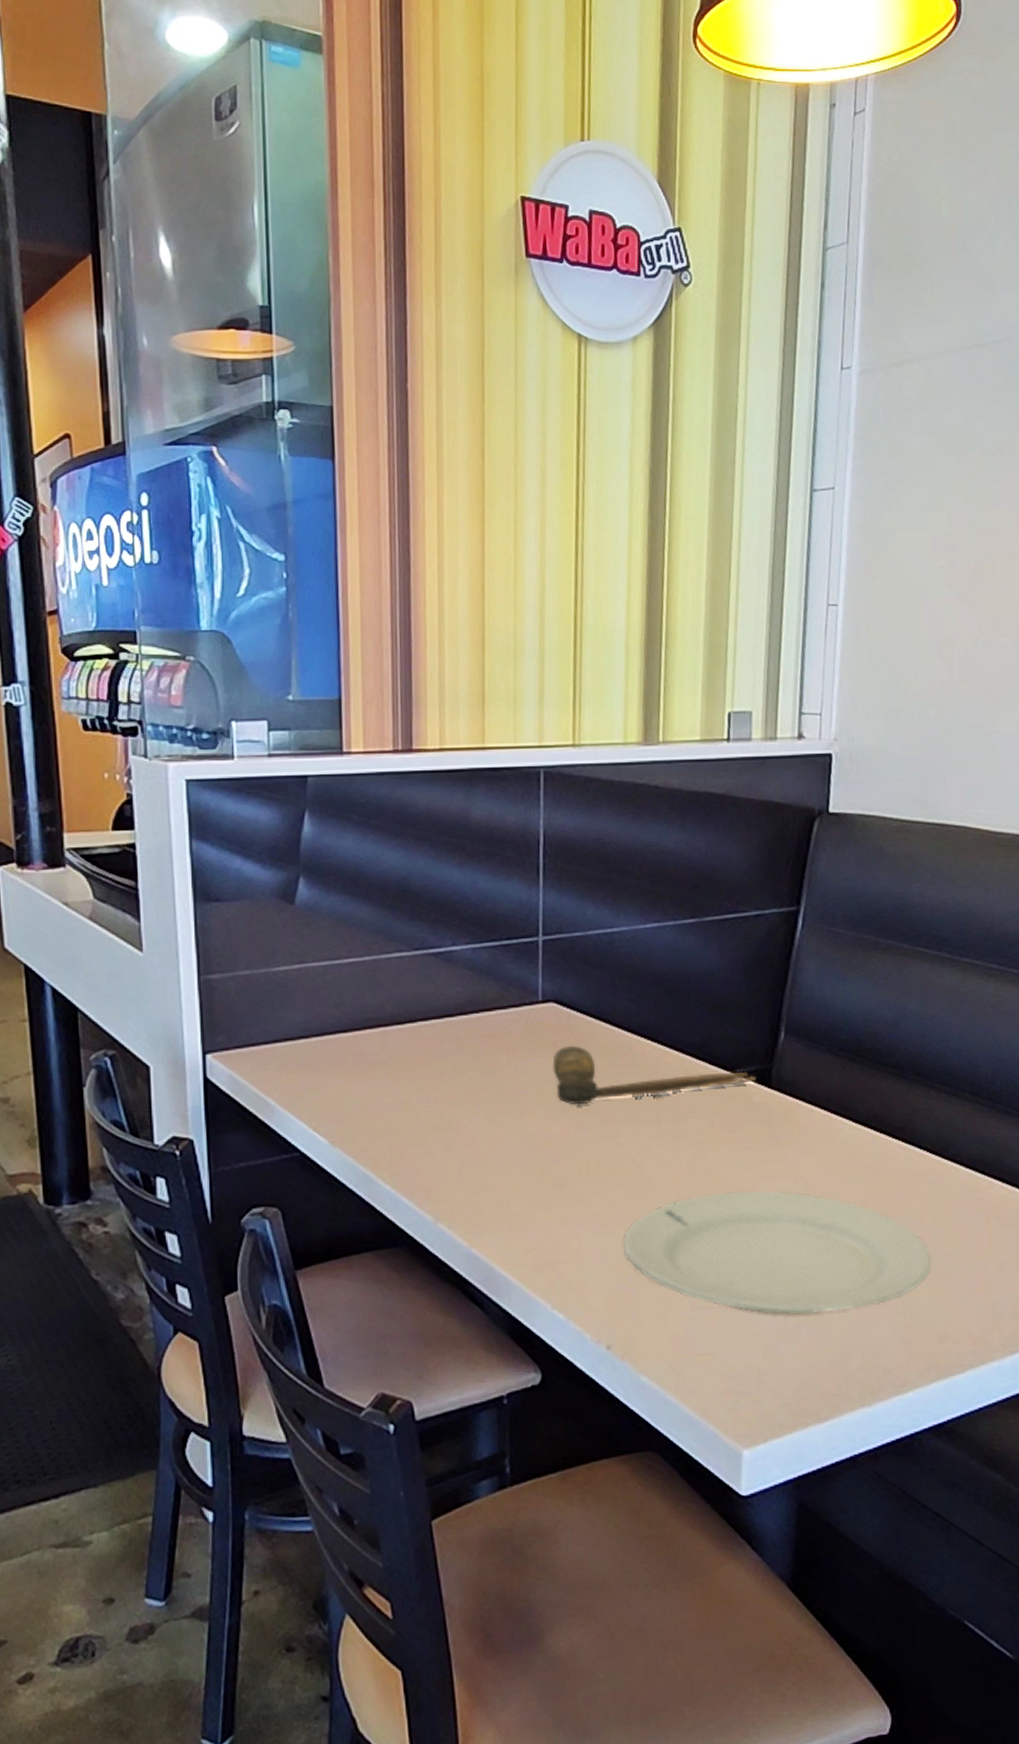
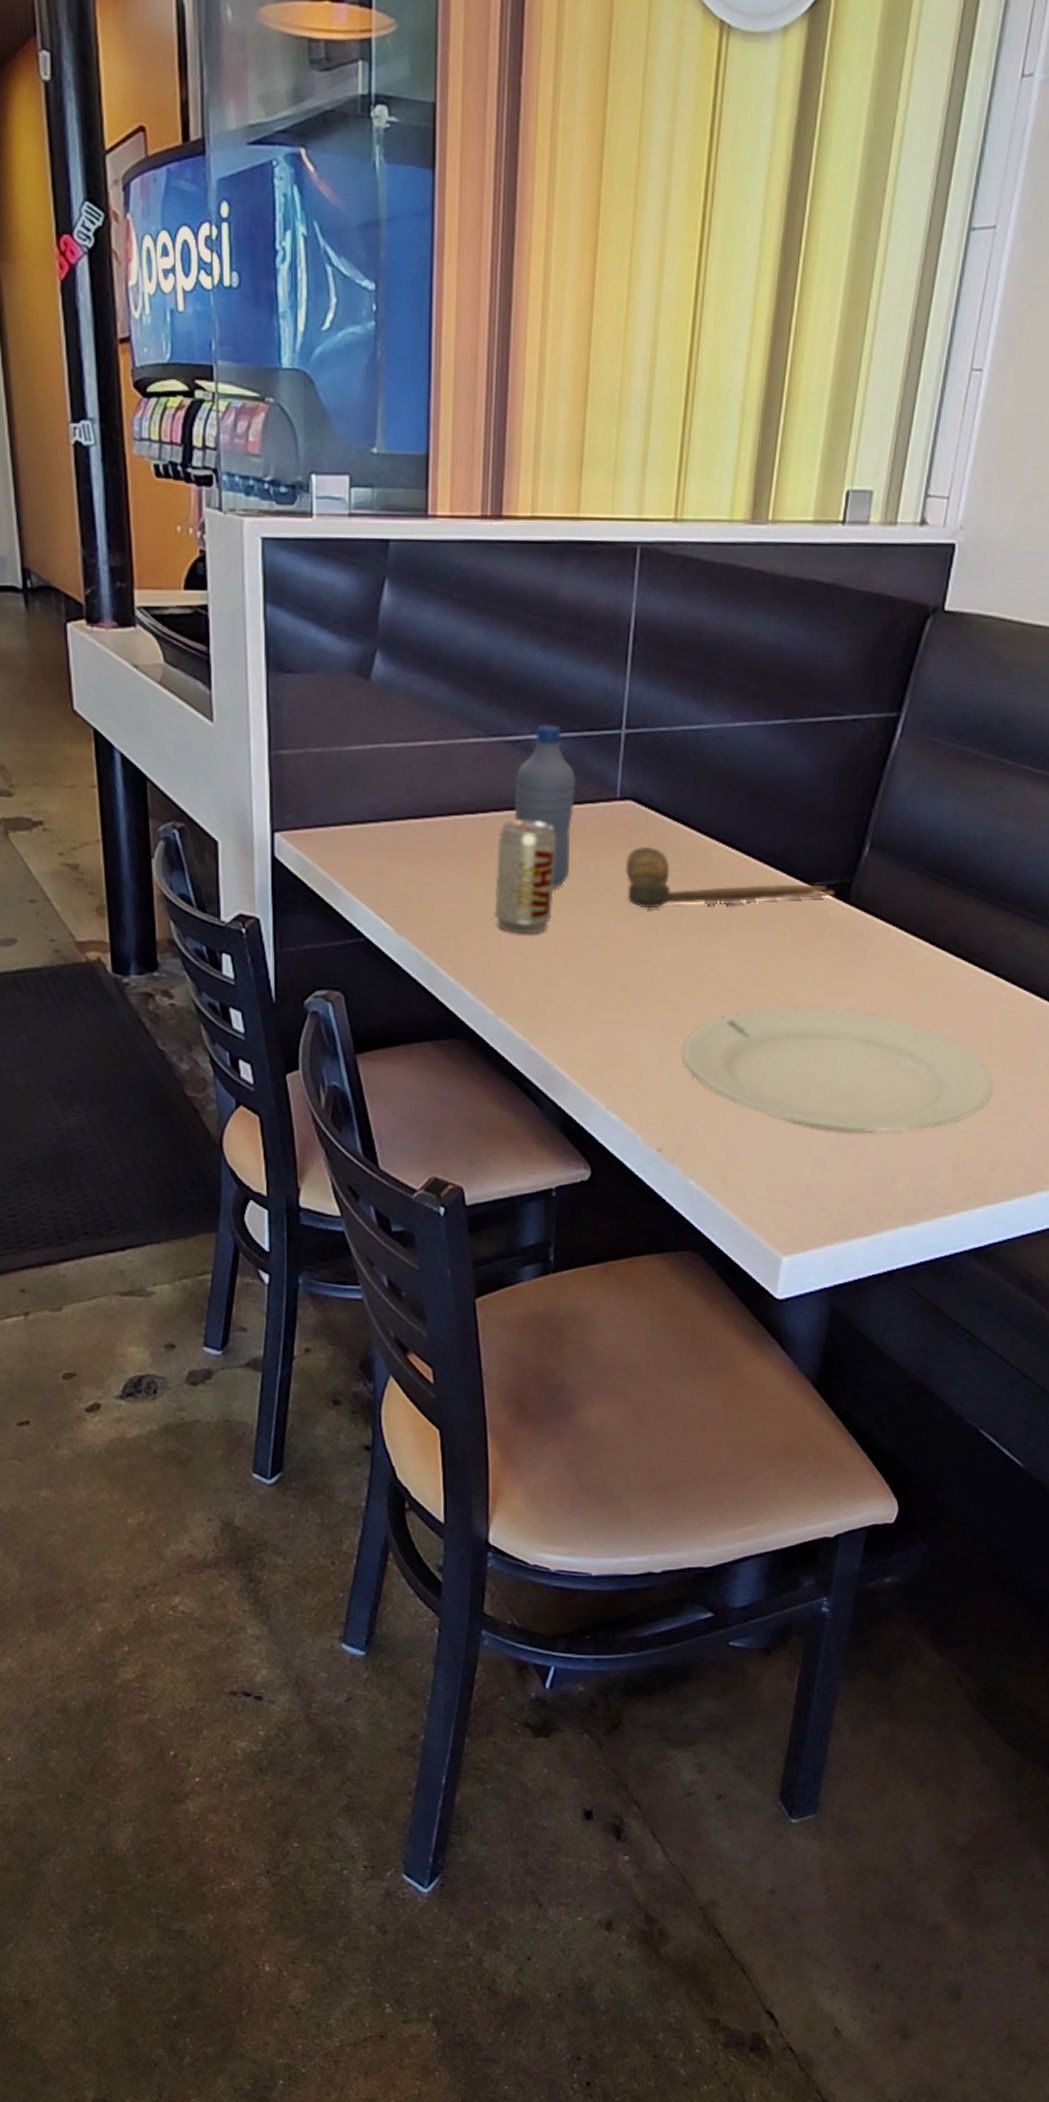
beverage can: none [426,1027,485,1139] -> present [494,820,557,934]
water bottle: none [439,935,500,1091] -> present [514,723,577,888]

